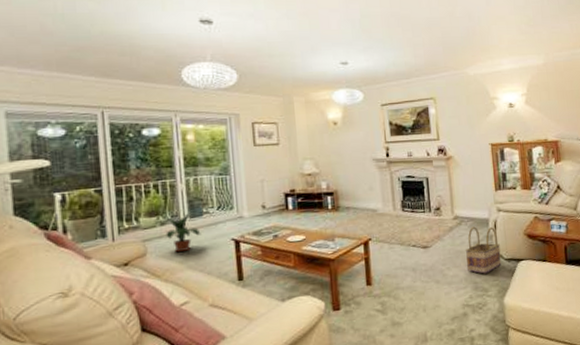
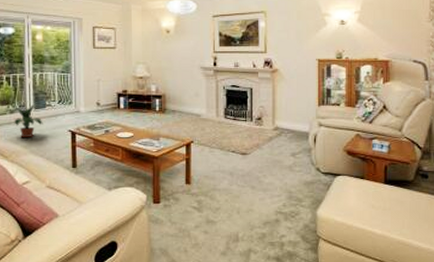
basket: present [465,226,502,274] -> none [282,138,318,185]

